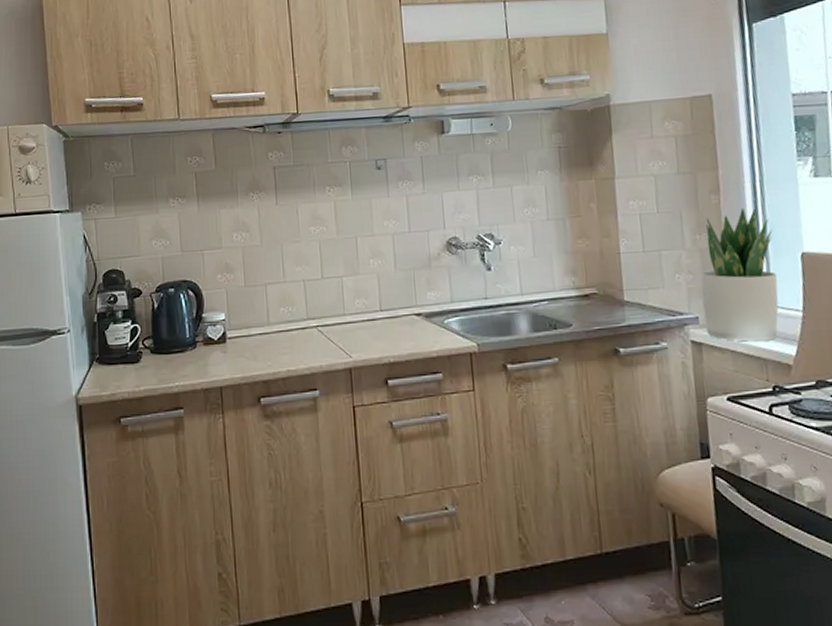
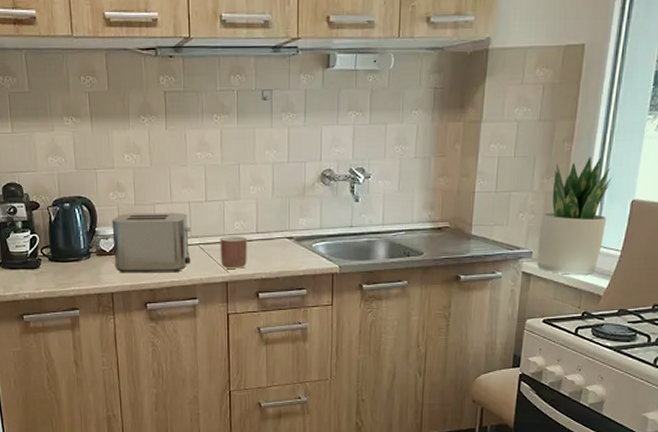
toaster: none [220,292,309,364] -> present [112,212,191,273]
mug: none [340,315,372,354] -> present [220,236,248,270]

